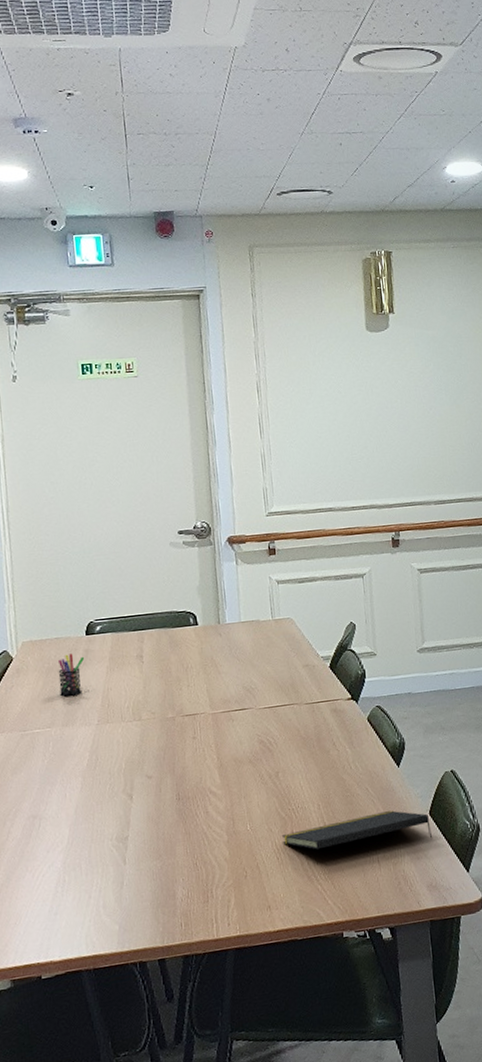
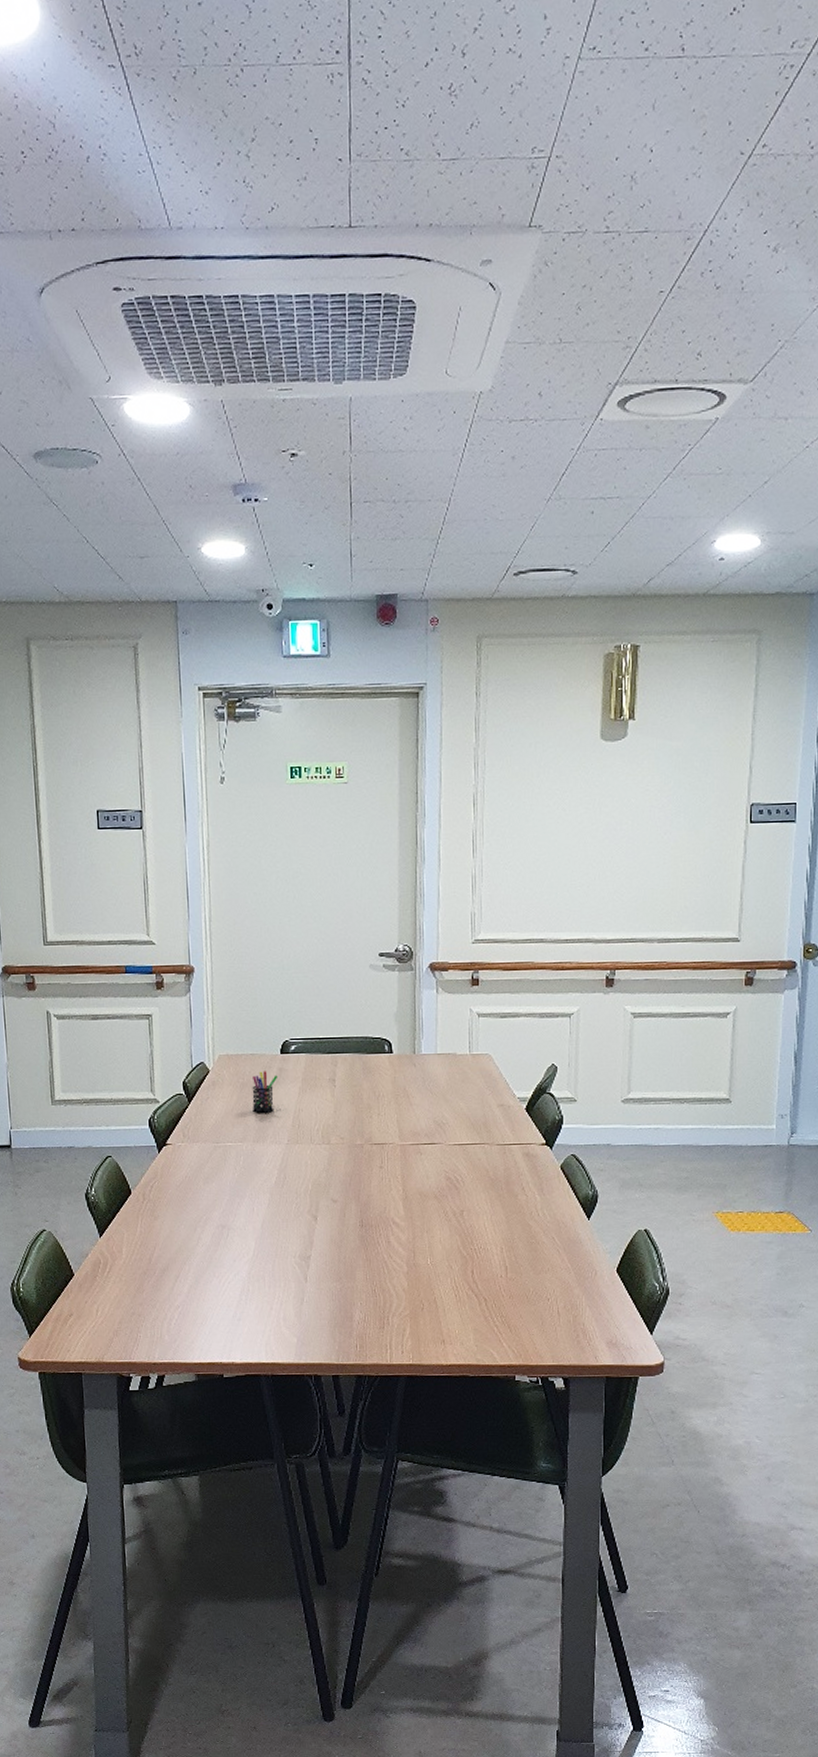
notepad: present [282,810,433,850] -> none [462,1263,618,1296]

